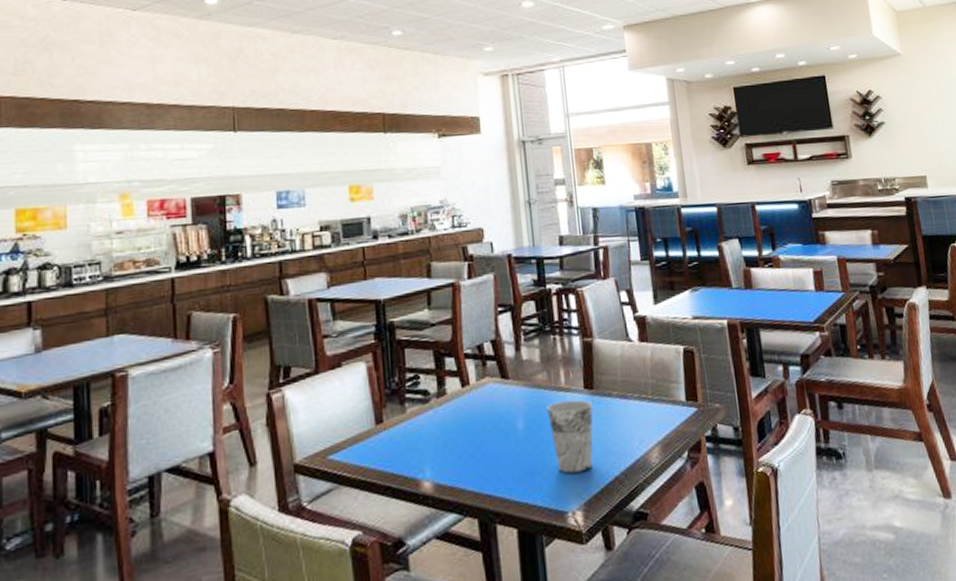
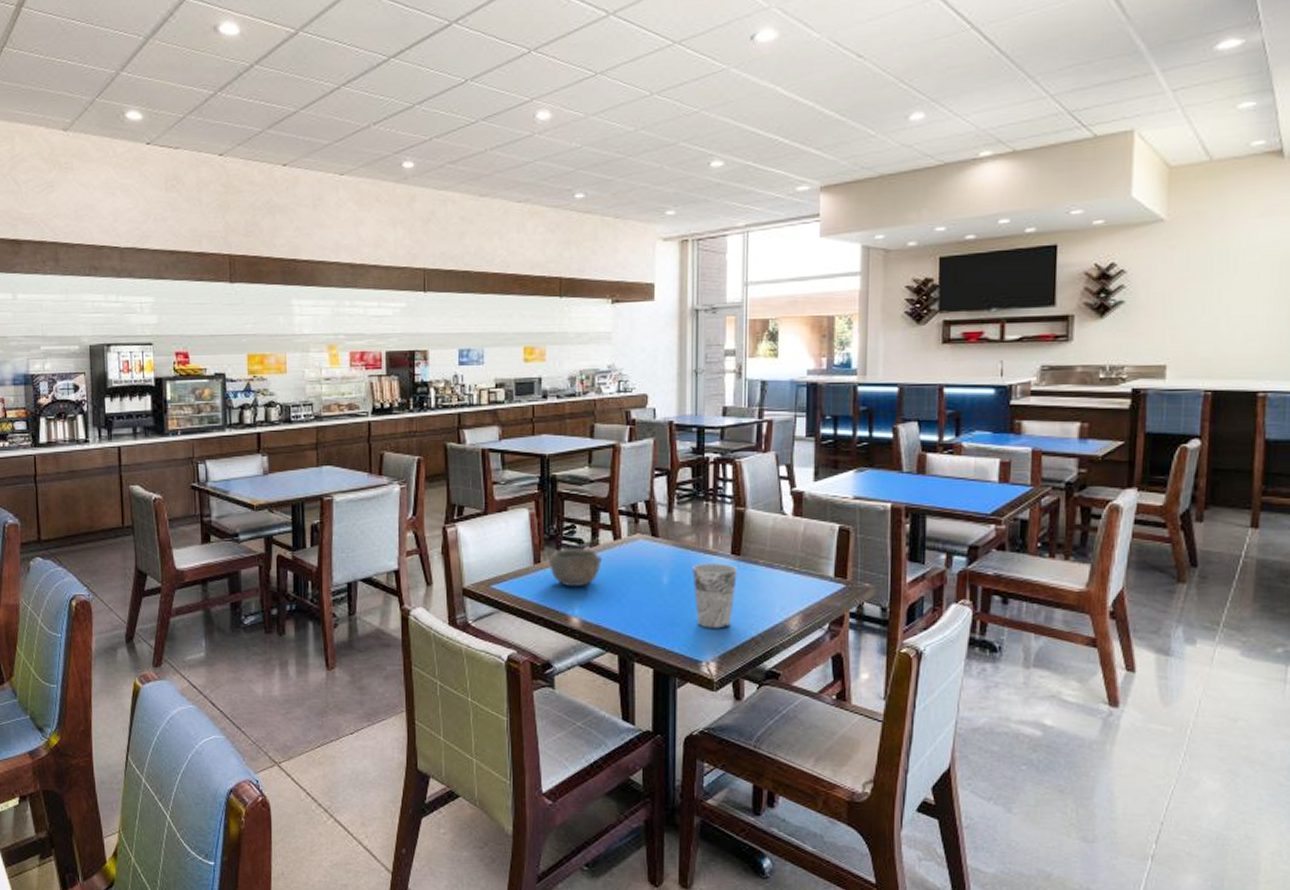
bowl: none [391,399,451,446] -> present [548,548,602,586]

